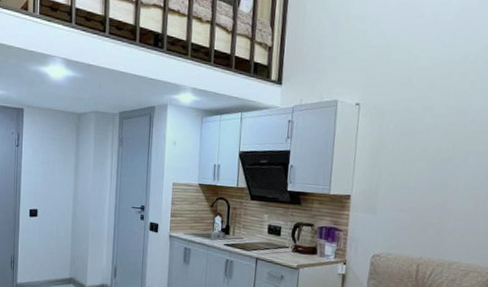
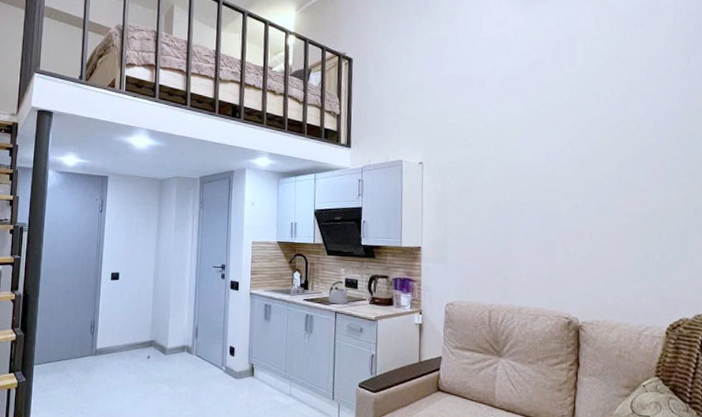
kettle: none [249,227,271,252] -> present [328,280,349,305]

